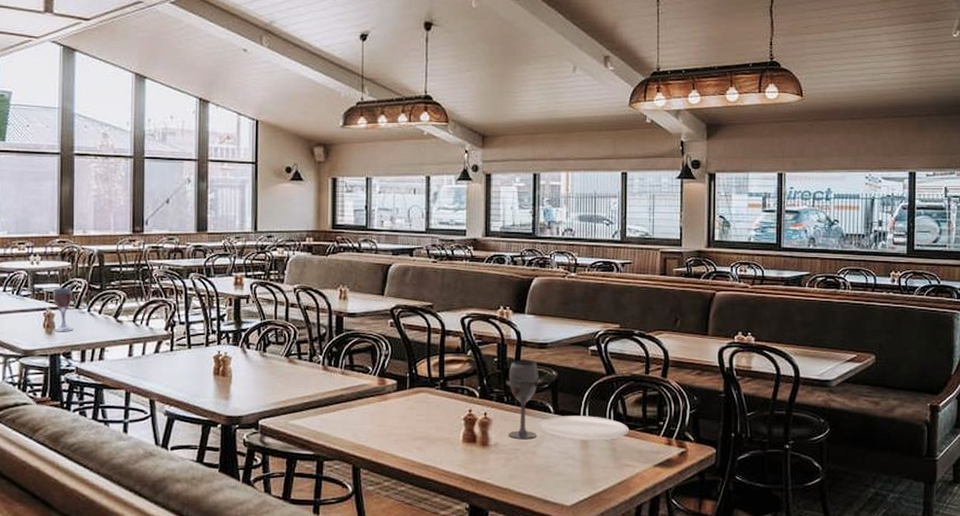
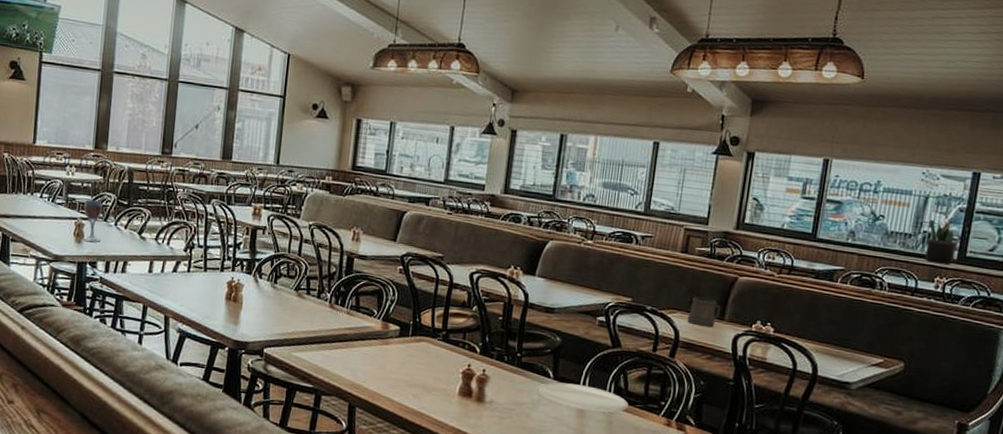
wine glass: present [508,360,539,440] -> none [504,321,543,401]
beer mug: none [674,316,703,344] -> present [687,296,720,328]
planter: none [878,218,906,260] -> present [925,219,959,266]

